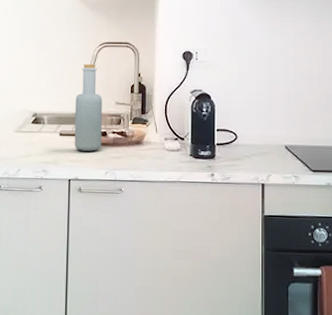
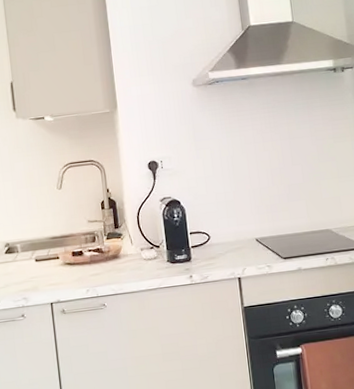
bottle: present [74,63,103,151] -> none [46,186,80,274]

